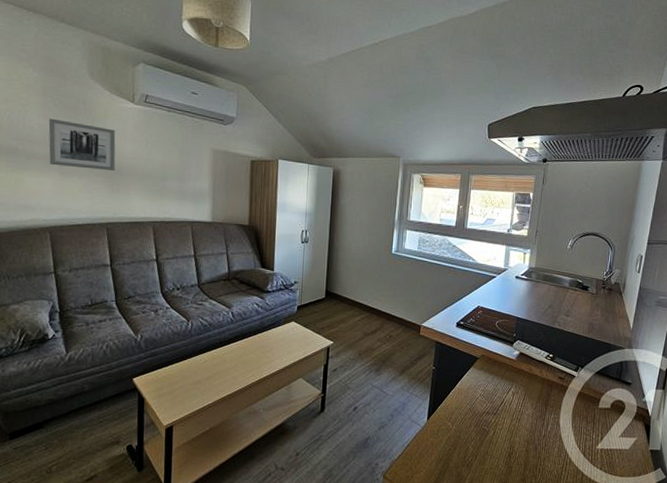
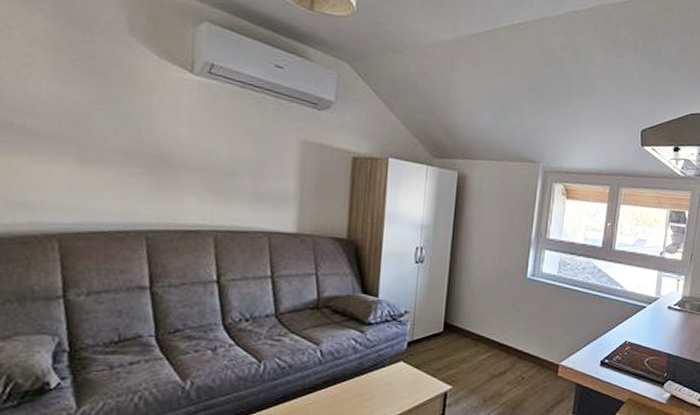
wall art: present [48,118,116,171] -> none [62,84,165,161]

